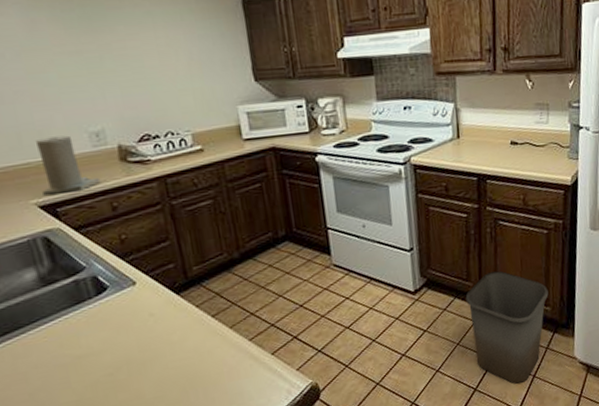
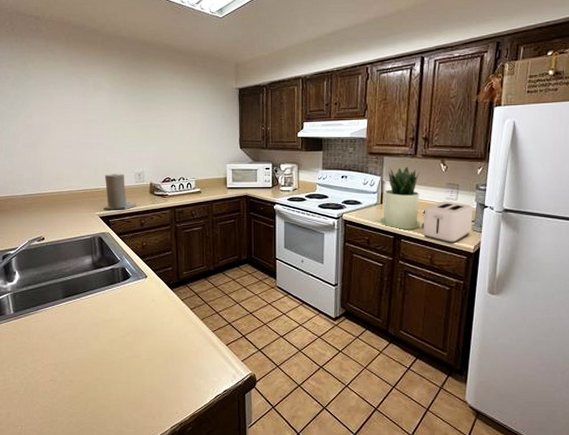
planter: none [458,86,509,169] -> present [379,166,422,229]
waste bin: present [465,270,549,384] -> none [375,314,446,414]
toaster: none [509,125,568,179] -> present [422,201,474,244]

